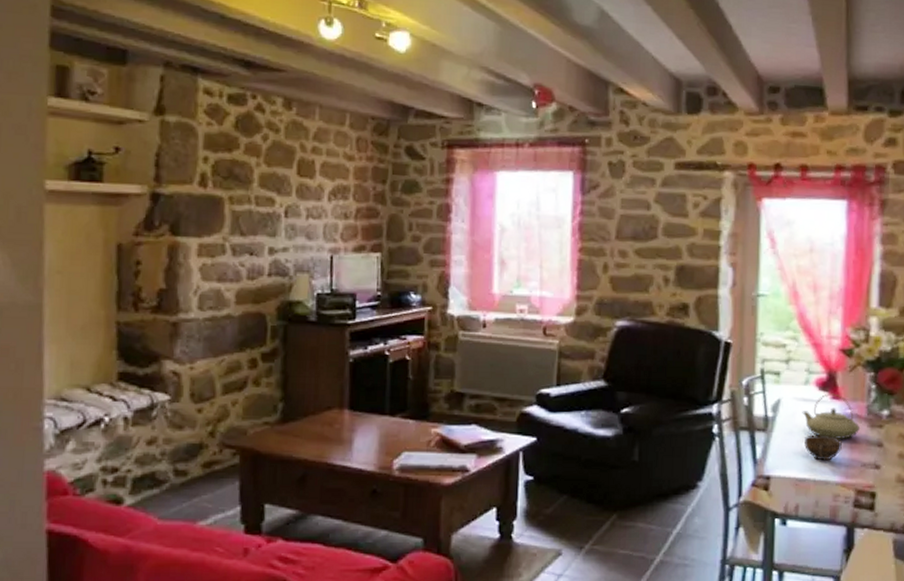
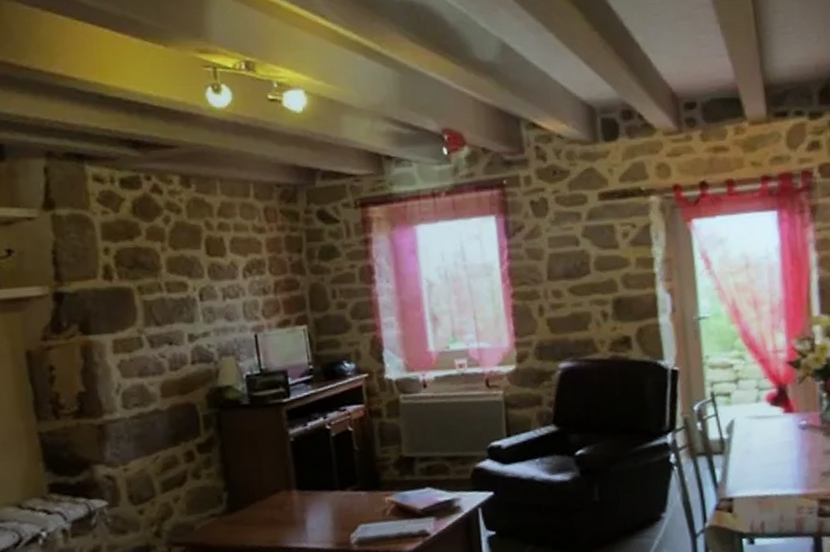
teapot: present [802,393,861,439] -> none [756,407,817,452]
cup: present [804,435,842,461] -> none [762,450,800,476]

